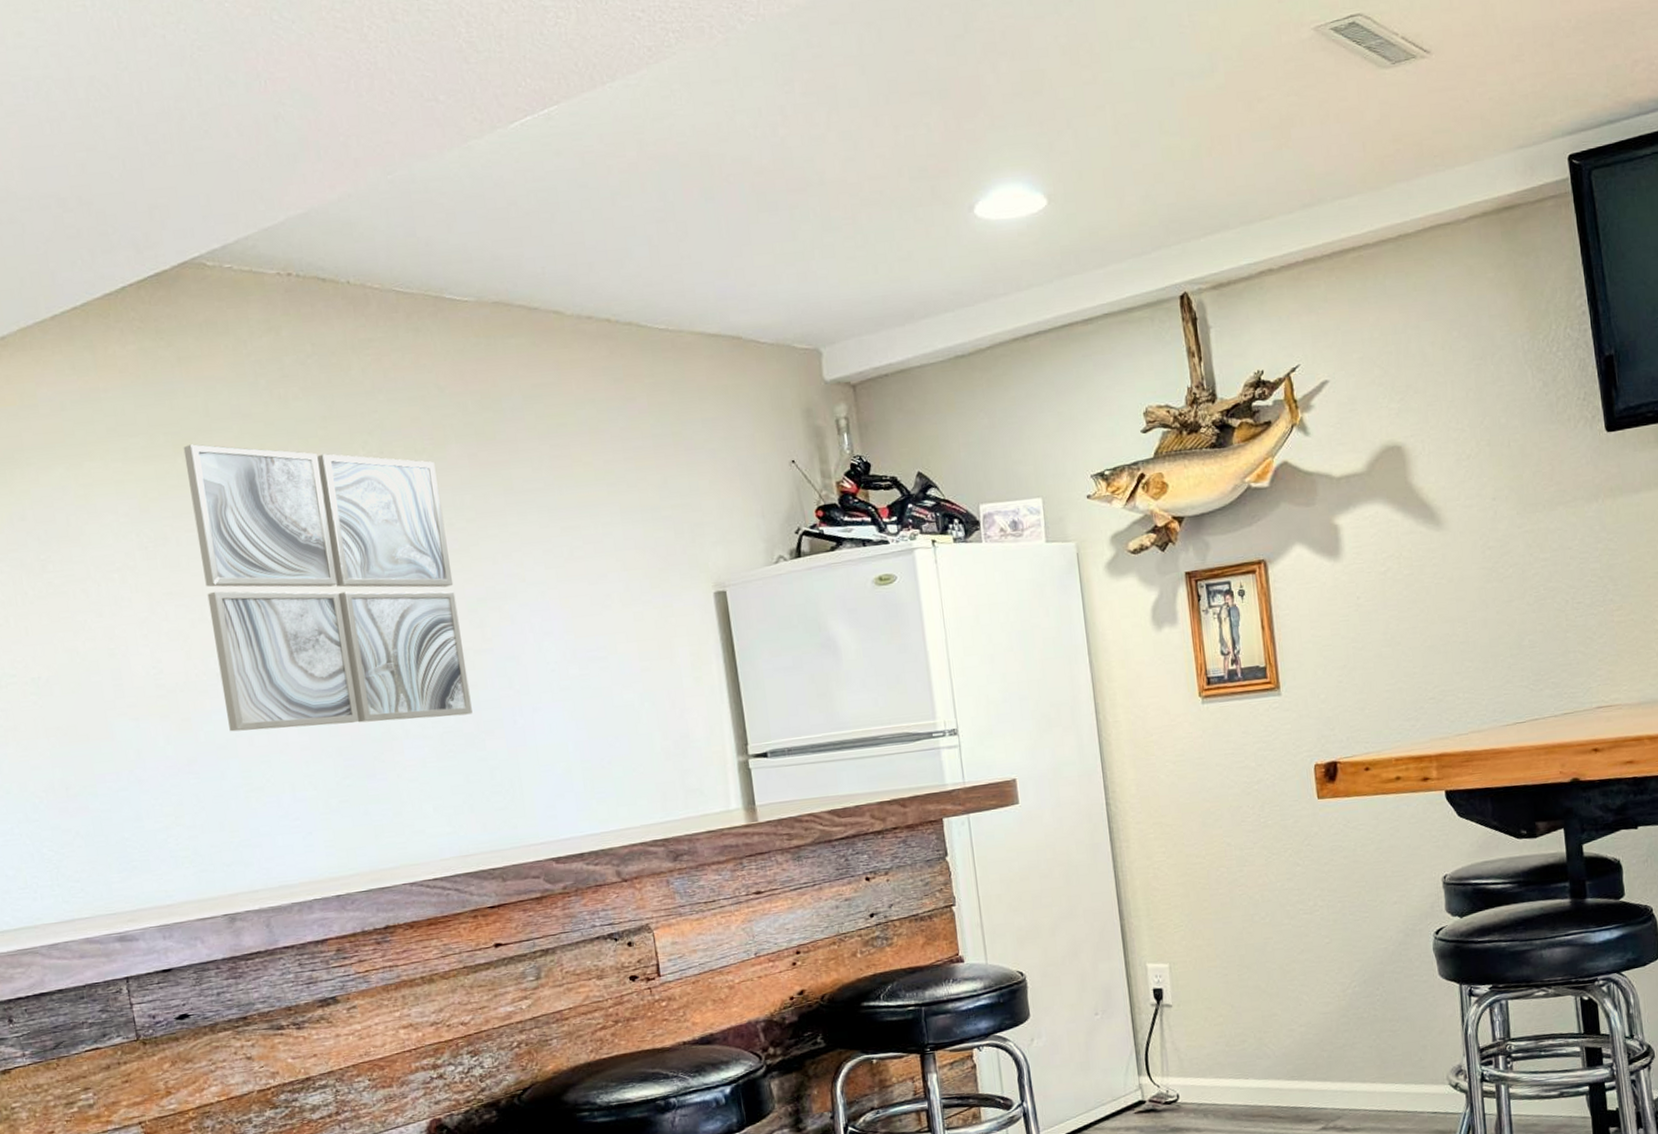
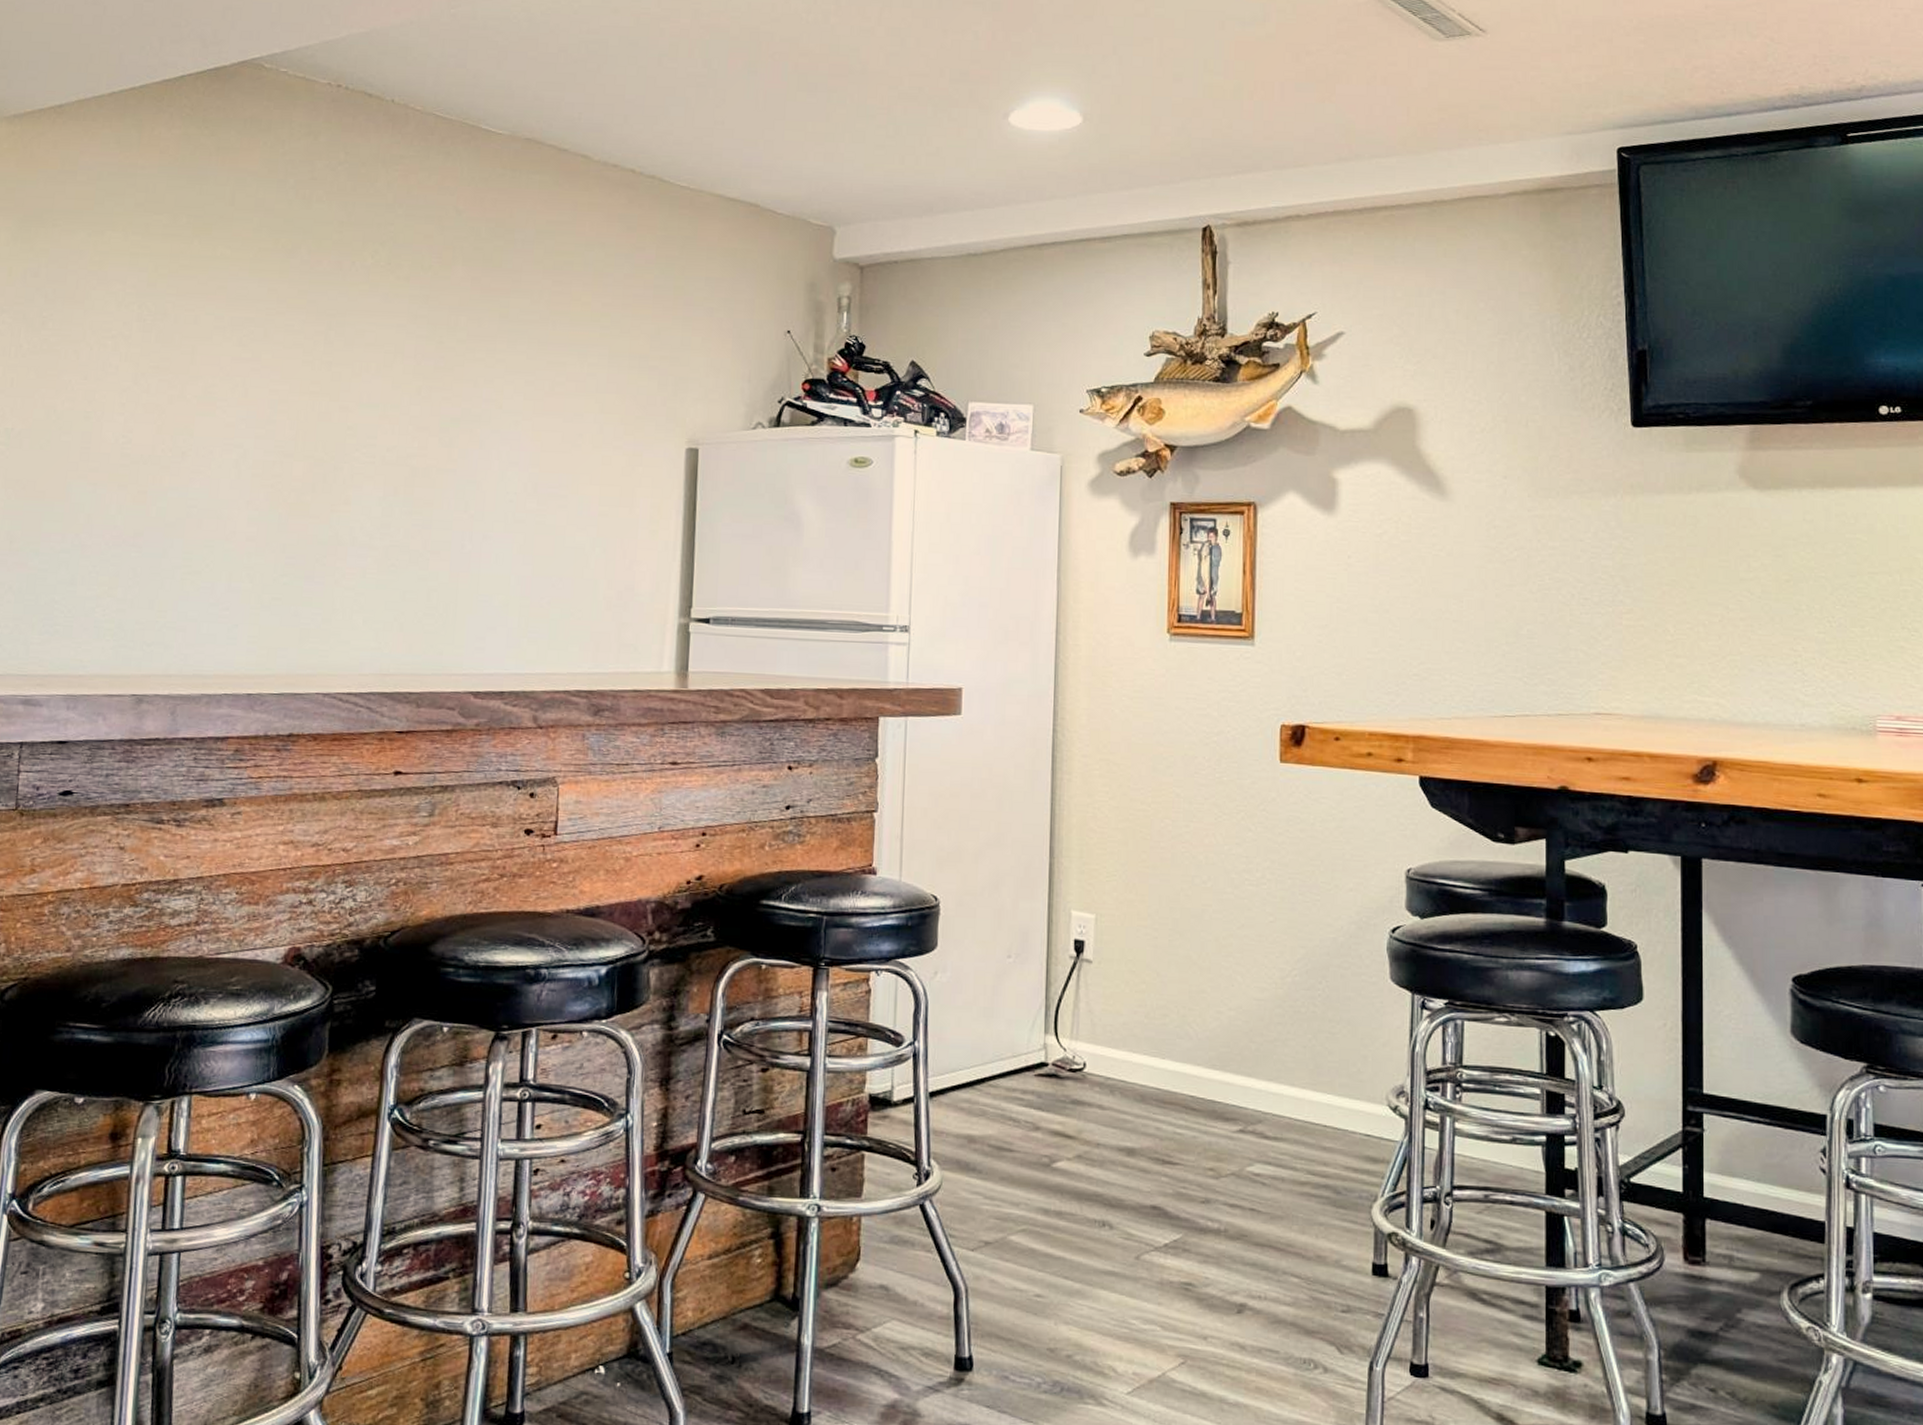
wall art: present [183,444,473,732] -> none [181,229,438,532]

